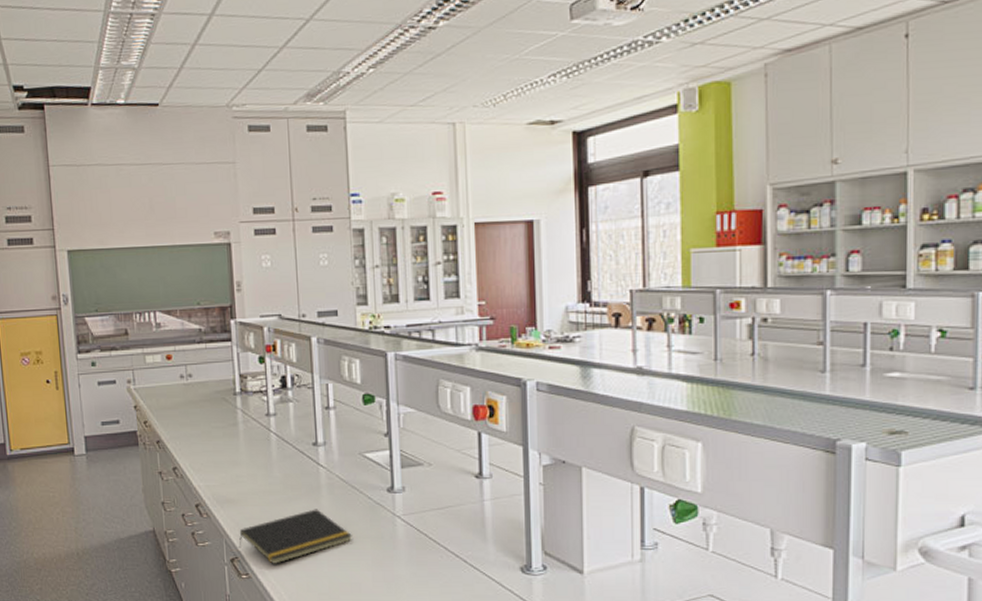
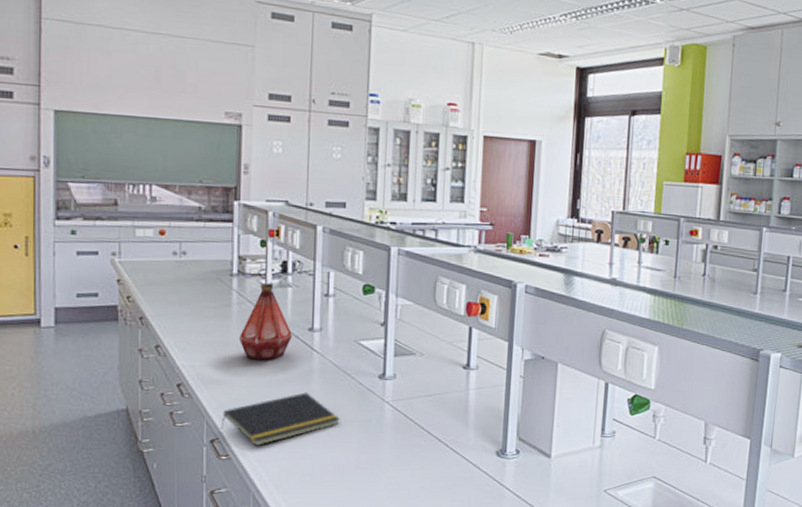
bottle: none [247,399,298,478] -> present [238,283,293,360]

